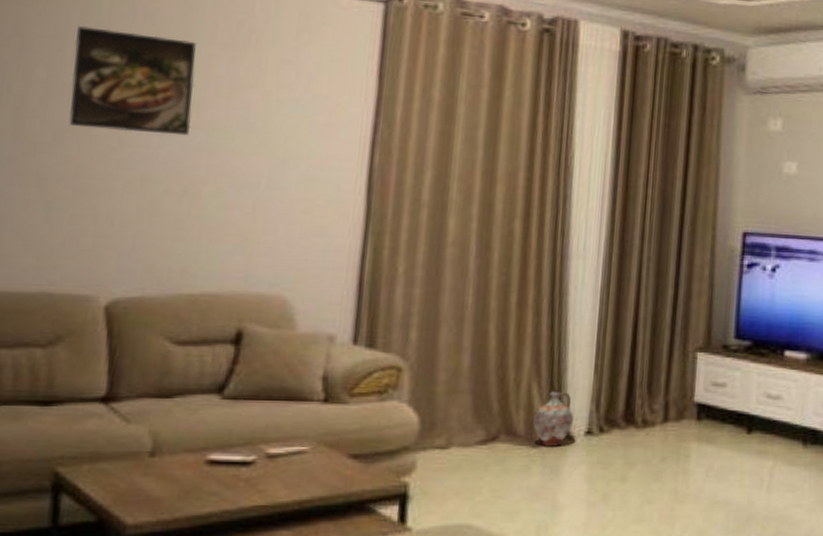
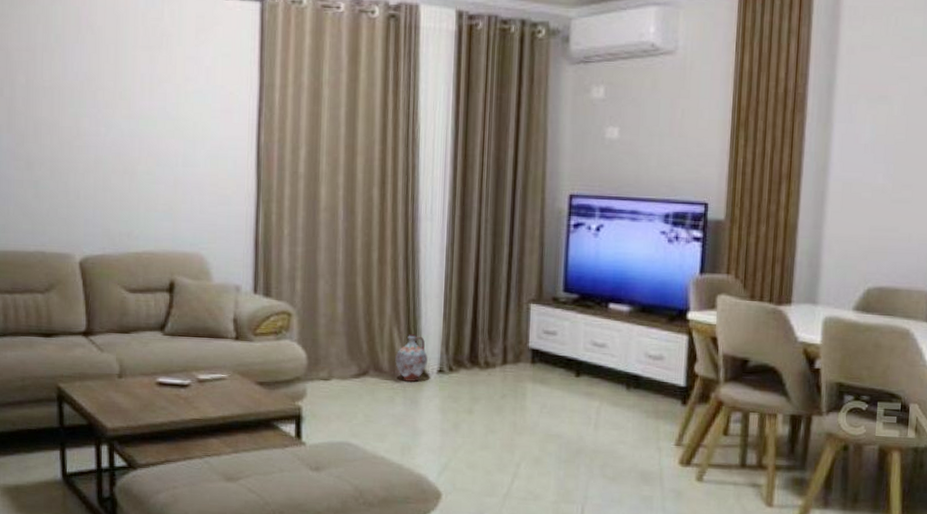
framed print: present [68,26,196,136] -> none [42,39,126,125]

